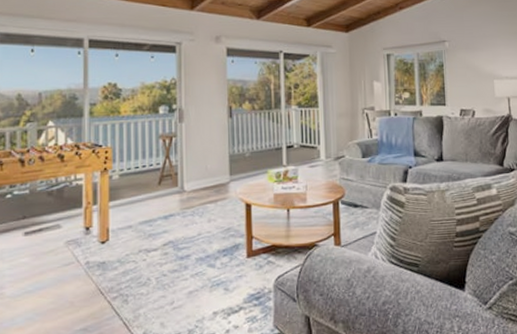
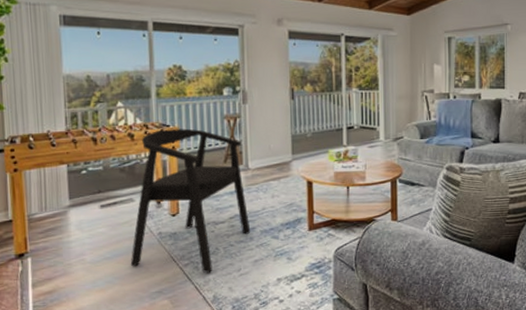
armchair: none [53,148,186,307] -> present [130,128,251,274]

